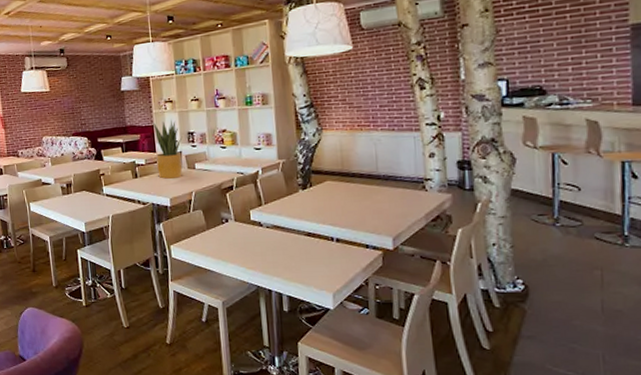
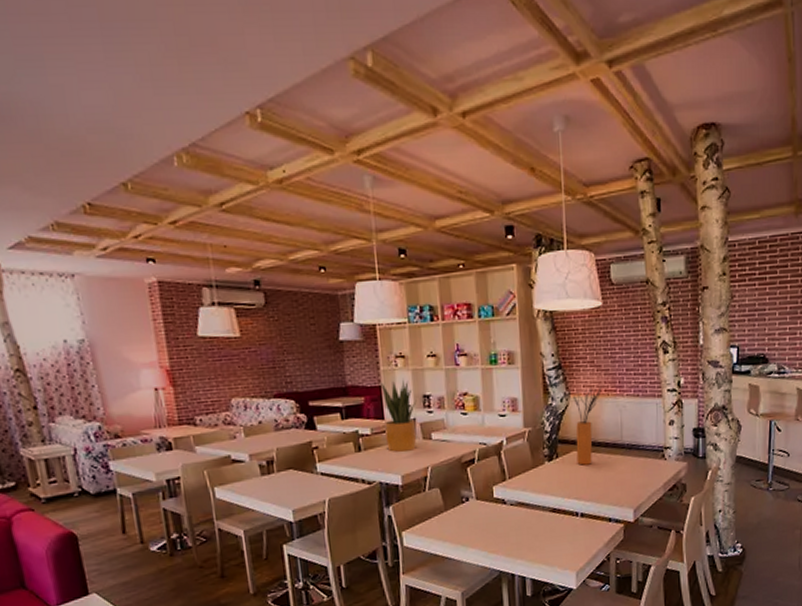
vase: none [326,121,355,194] -> present [573,386,602,466]

